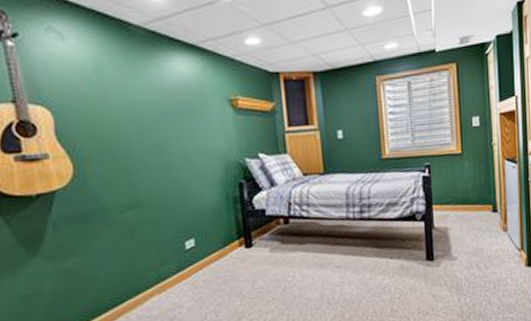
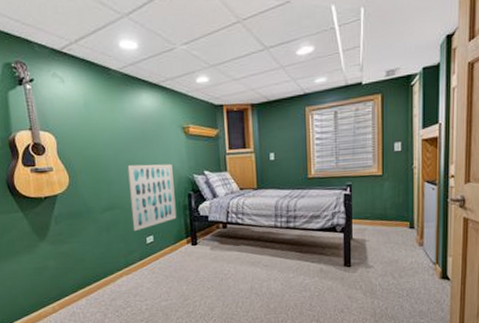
wall art: none [156,145,225,235] -> present [127,163,177,232]

